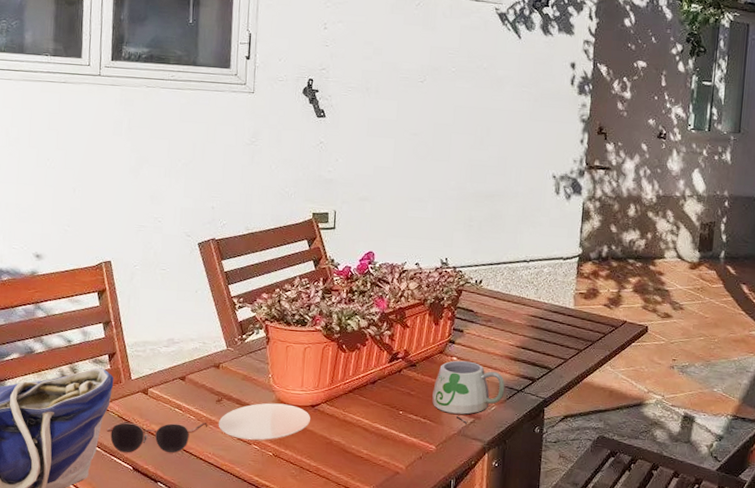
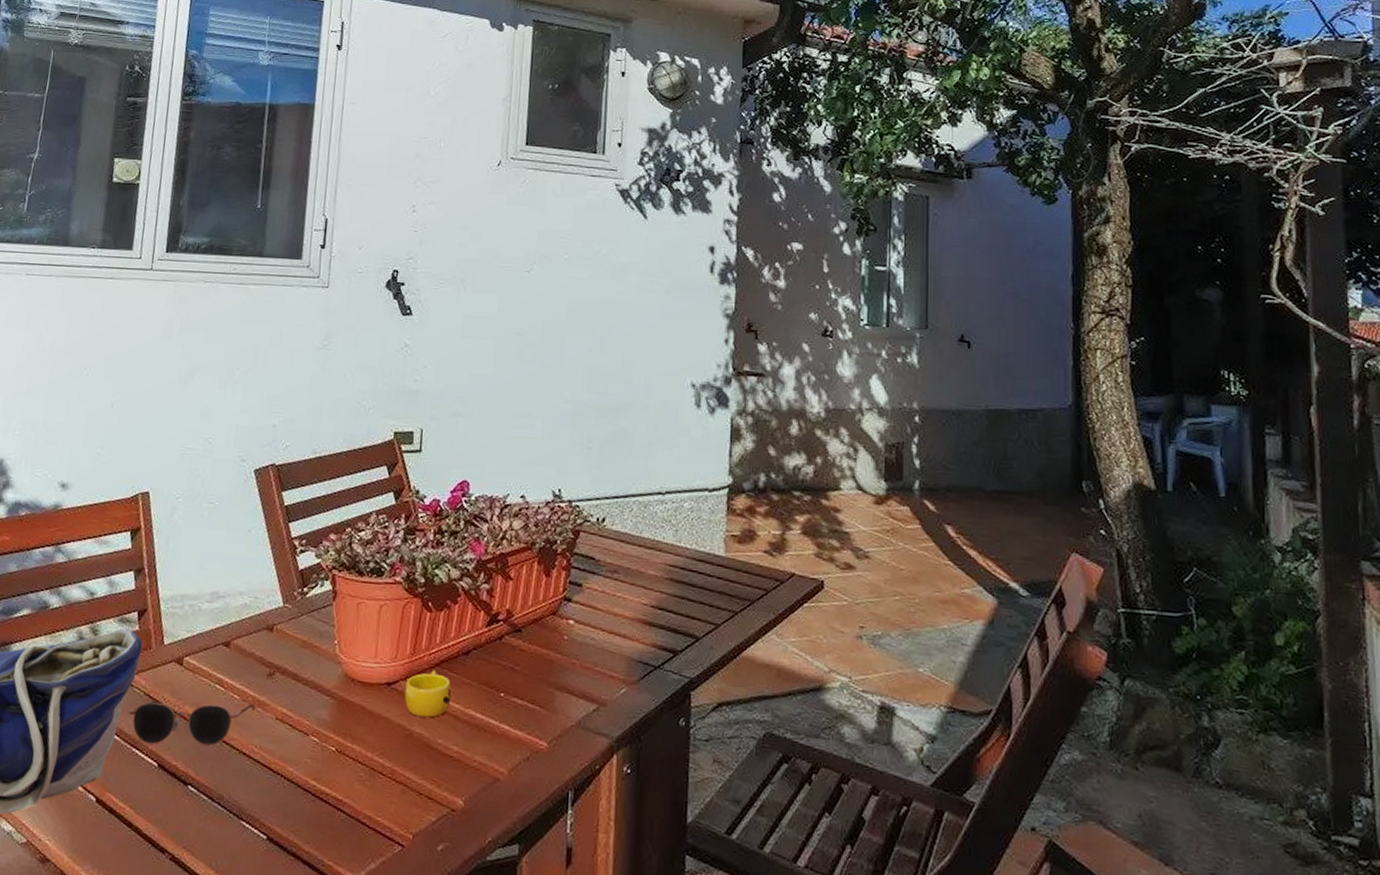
plate: present [218,402,311,441] -> none [268,678,386,731]
cup: none [324,395,362,430] -> present [403,670,452,718]
mug: present [432,360,505,424] -> none [542,624,638,712]

